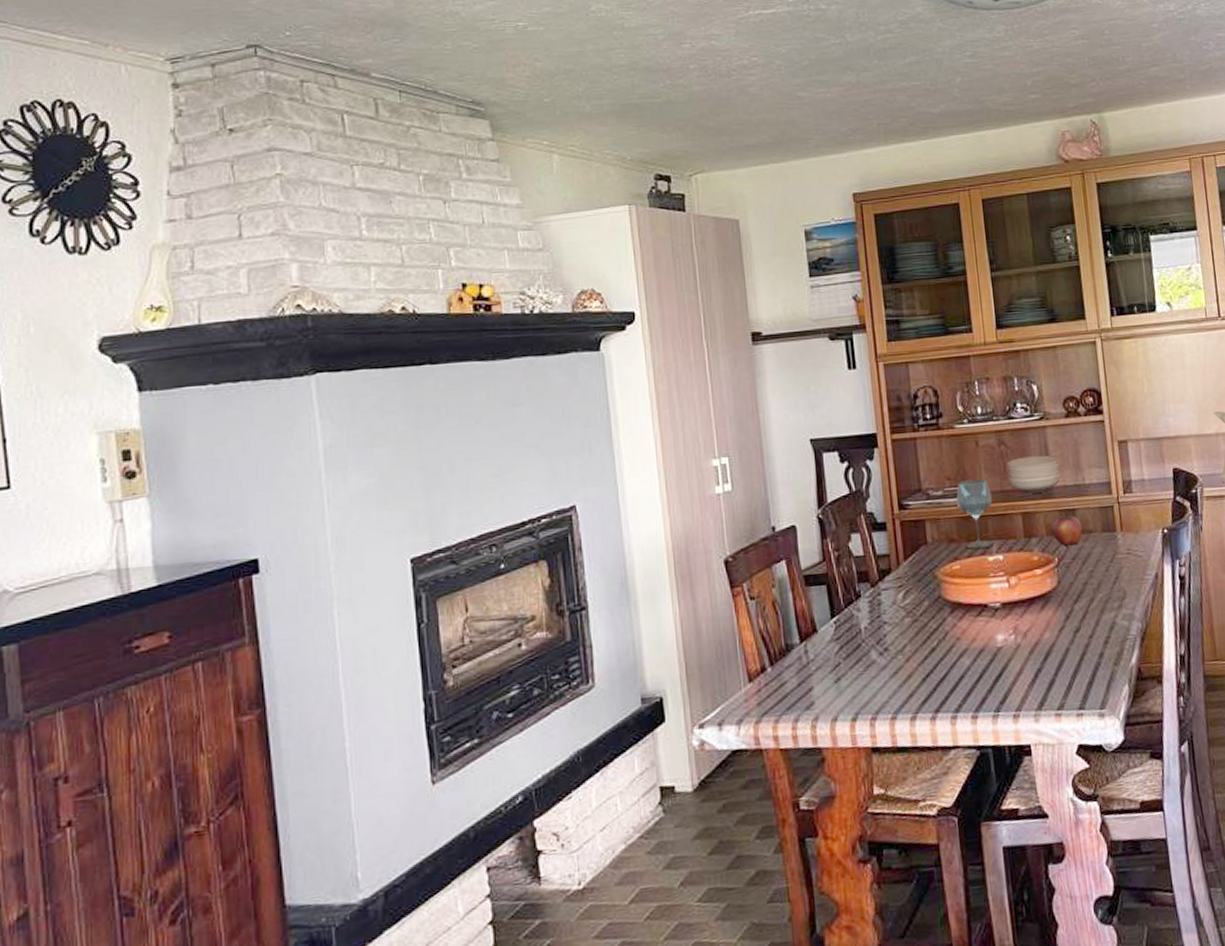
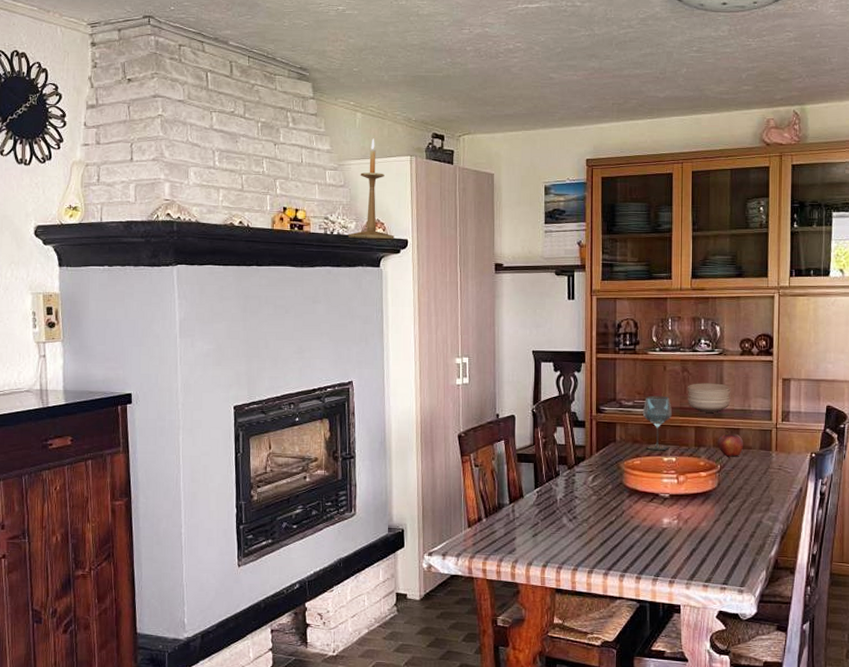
candlestick: none [553,186,617,318] -> present [347,138,394,240]

